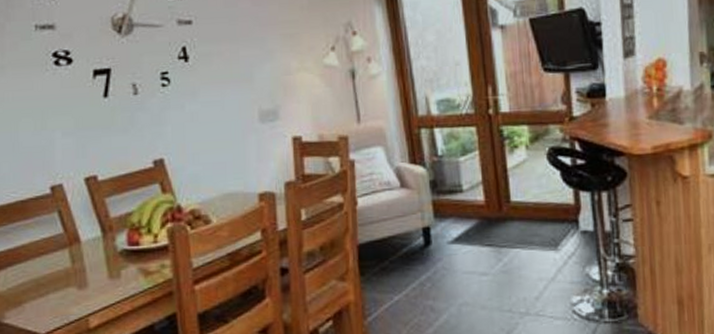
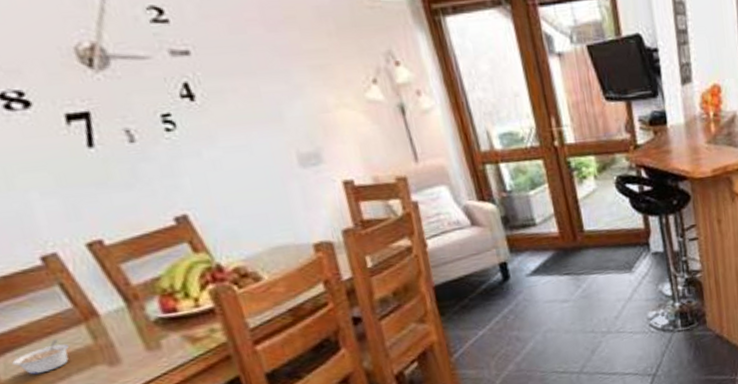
legume: none [10,260,53,289] -> present [12,339,69,375]

